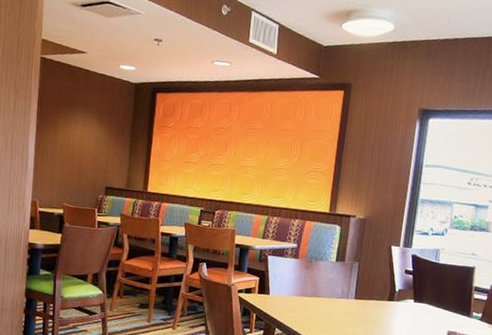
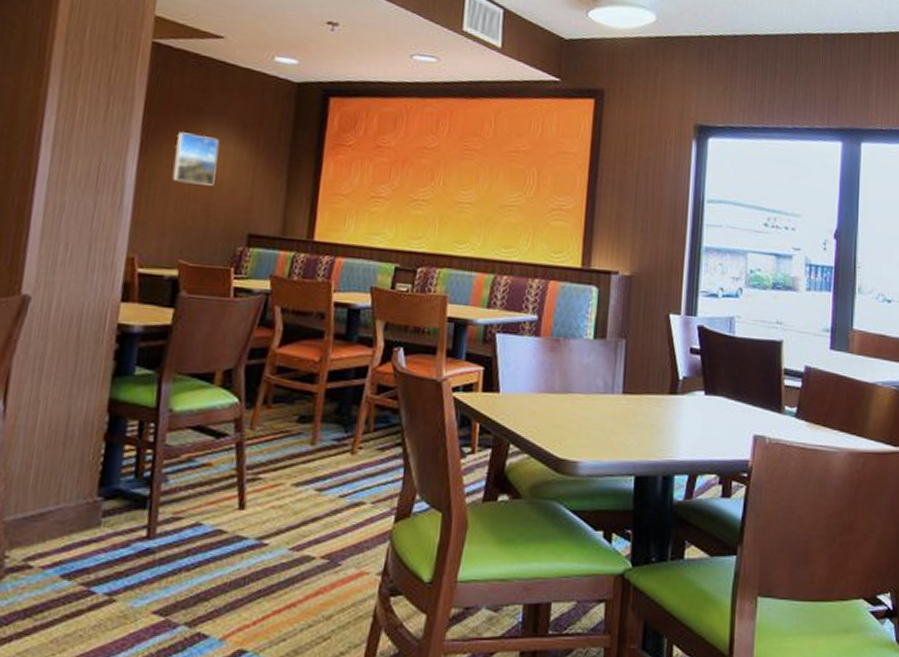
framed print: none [57,119,86,155] -> present [172,132,219,186]

